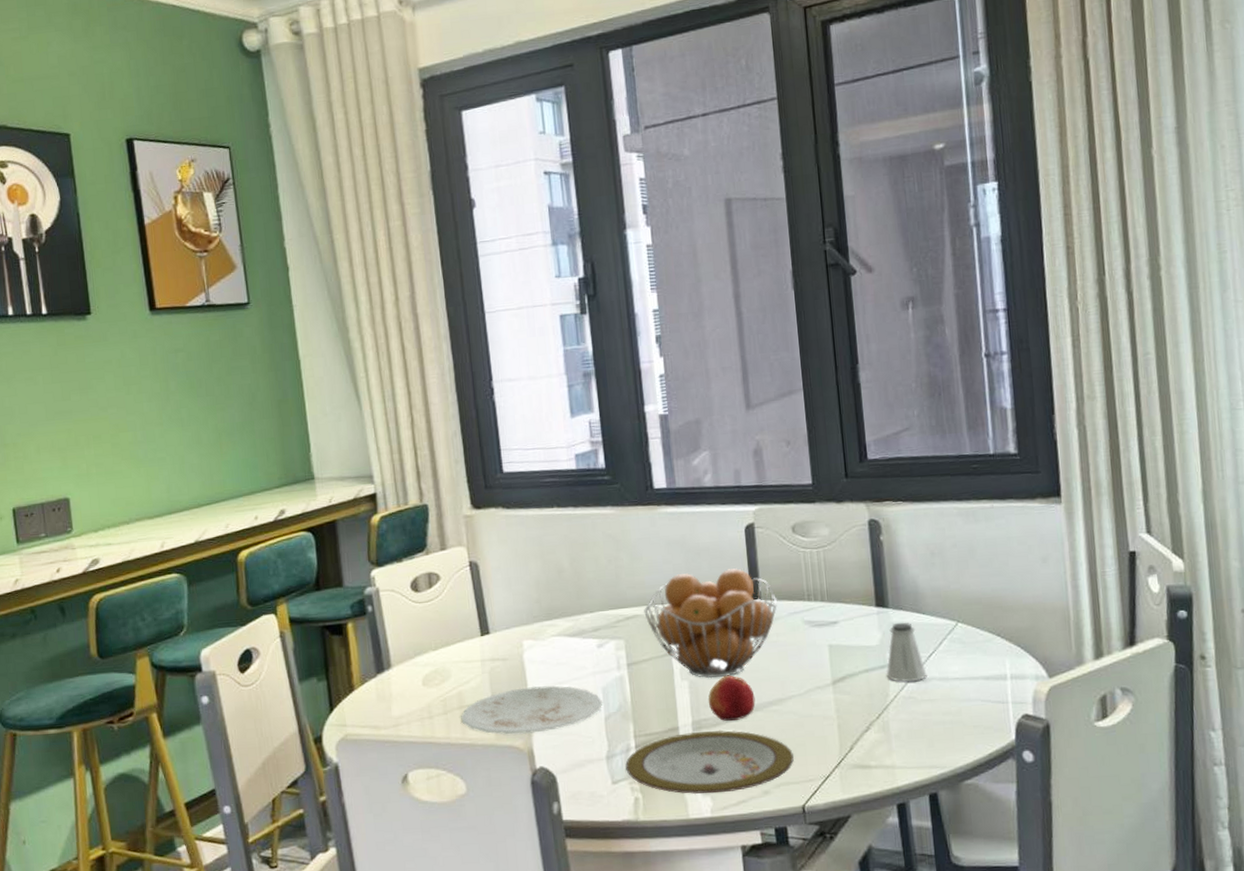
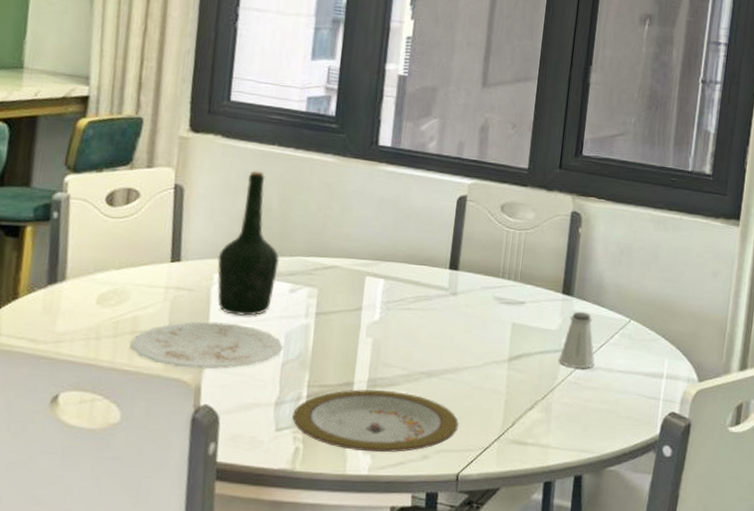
bottle: none [523,535,582,677] -> present [217,171,279,316]
fruit basket: present [644,568,778,679] -> none [343,233,474,339]
apple: present [708,675,756,721] -> none [387,338,434,383]

